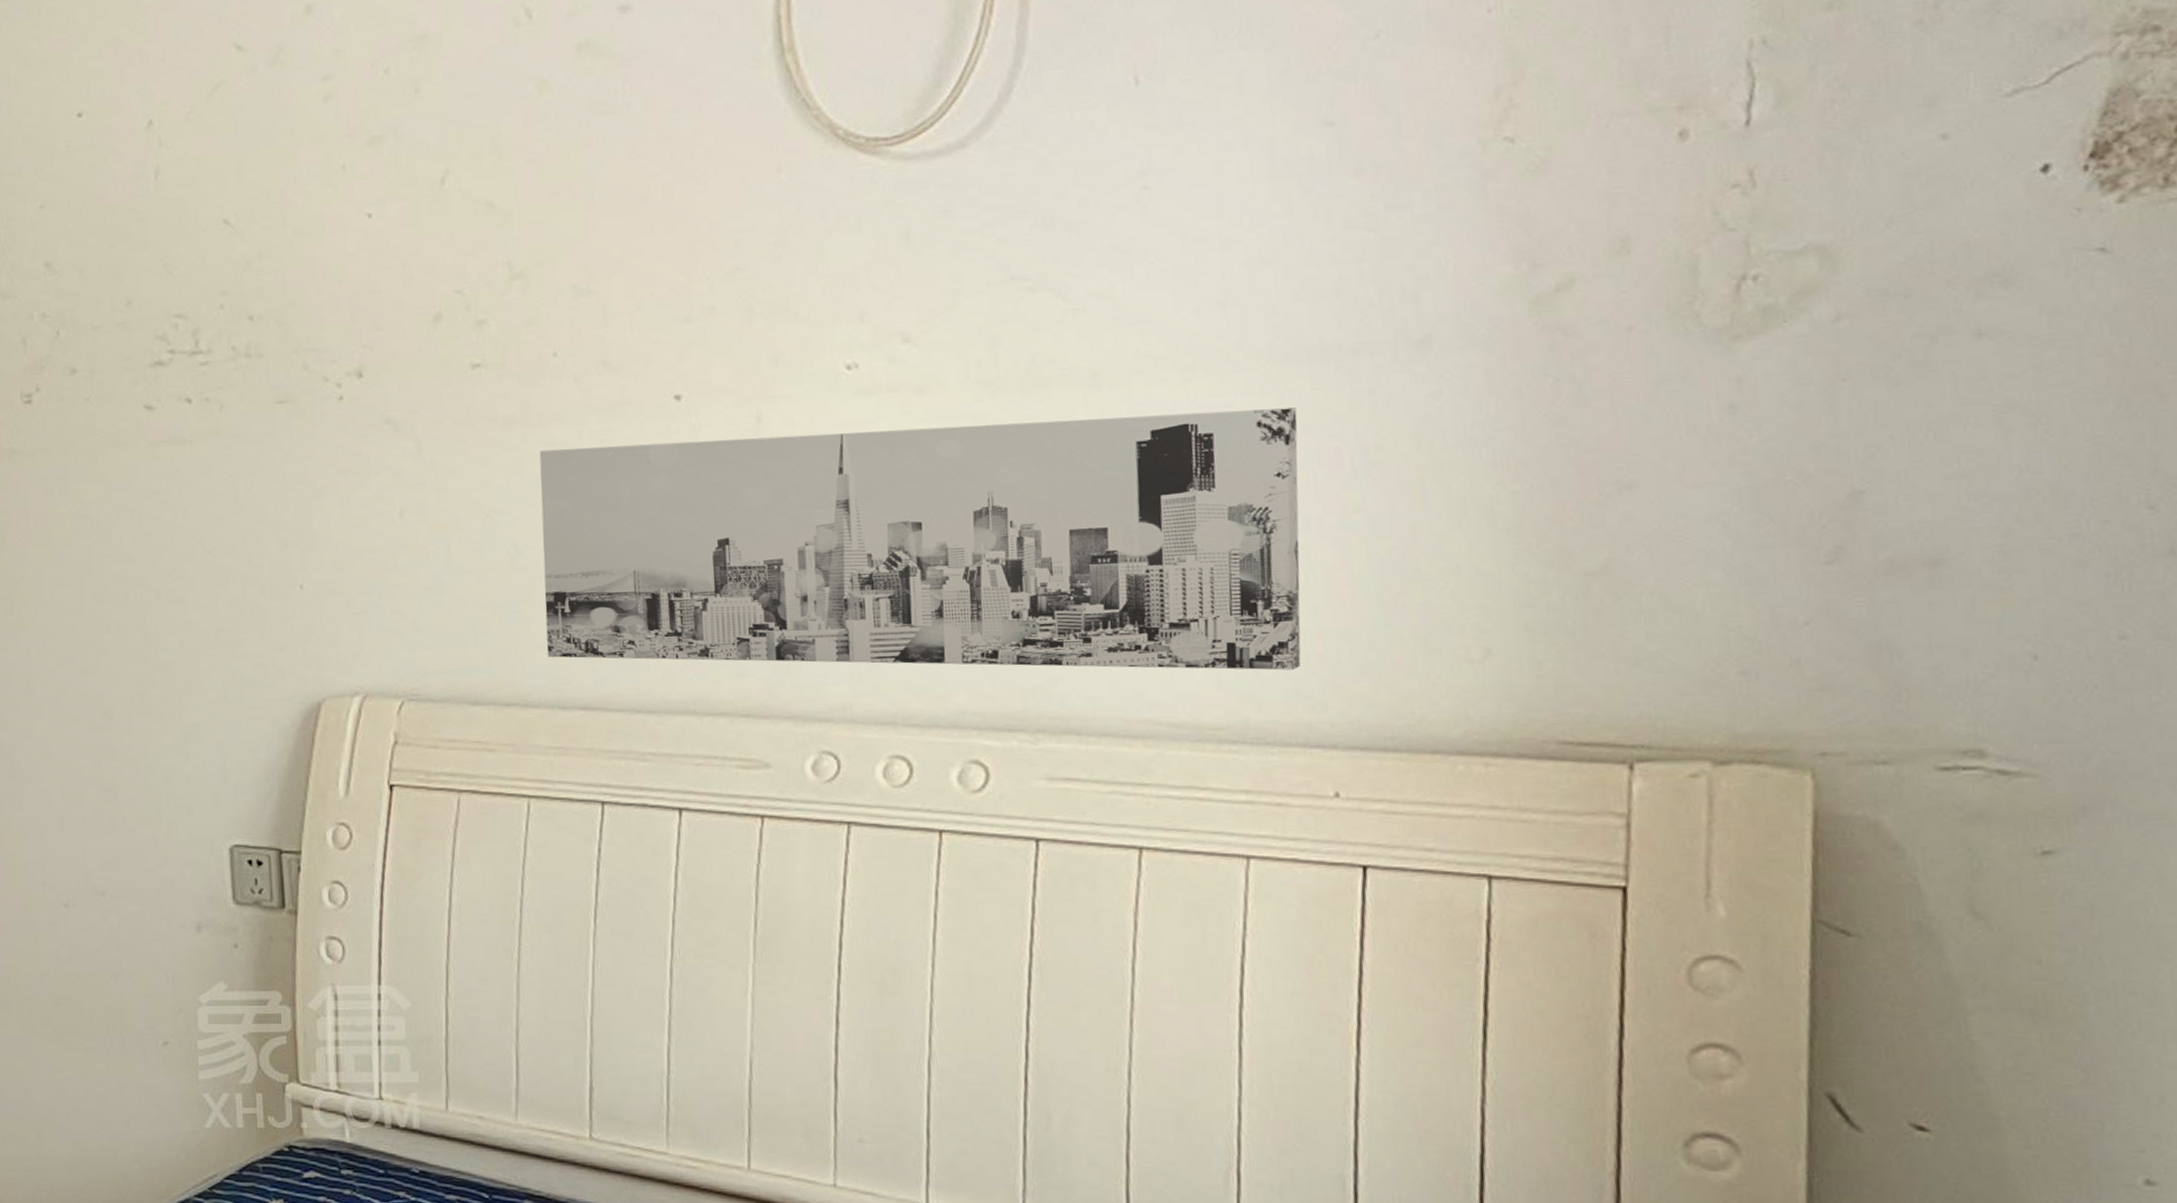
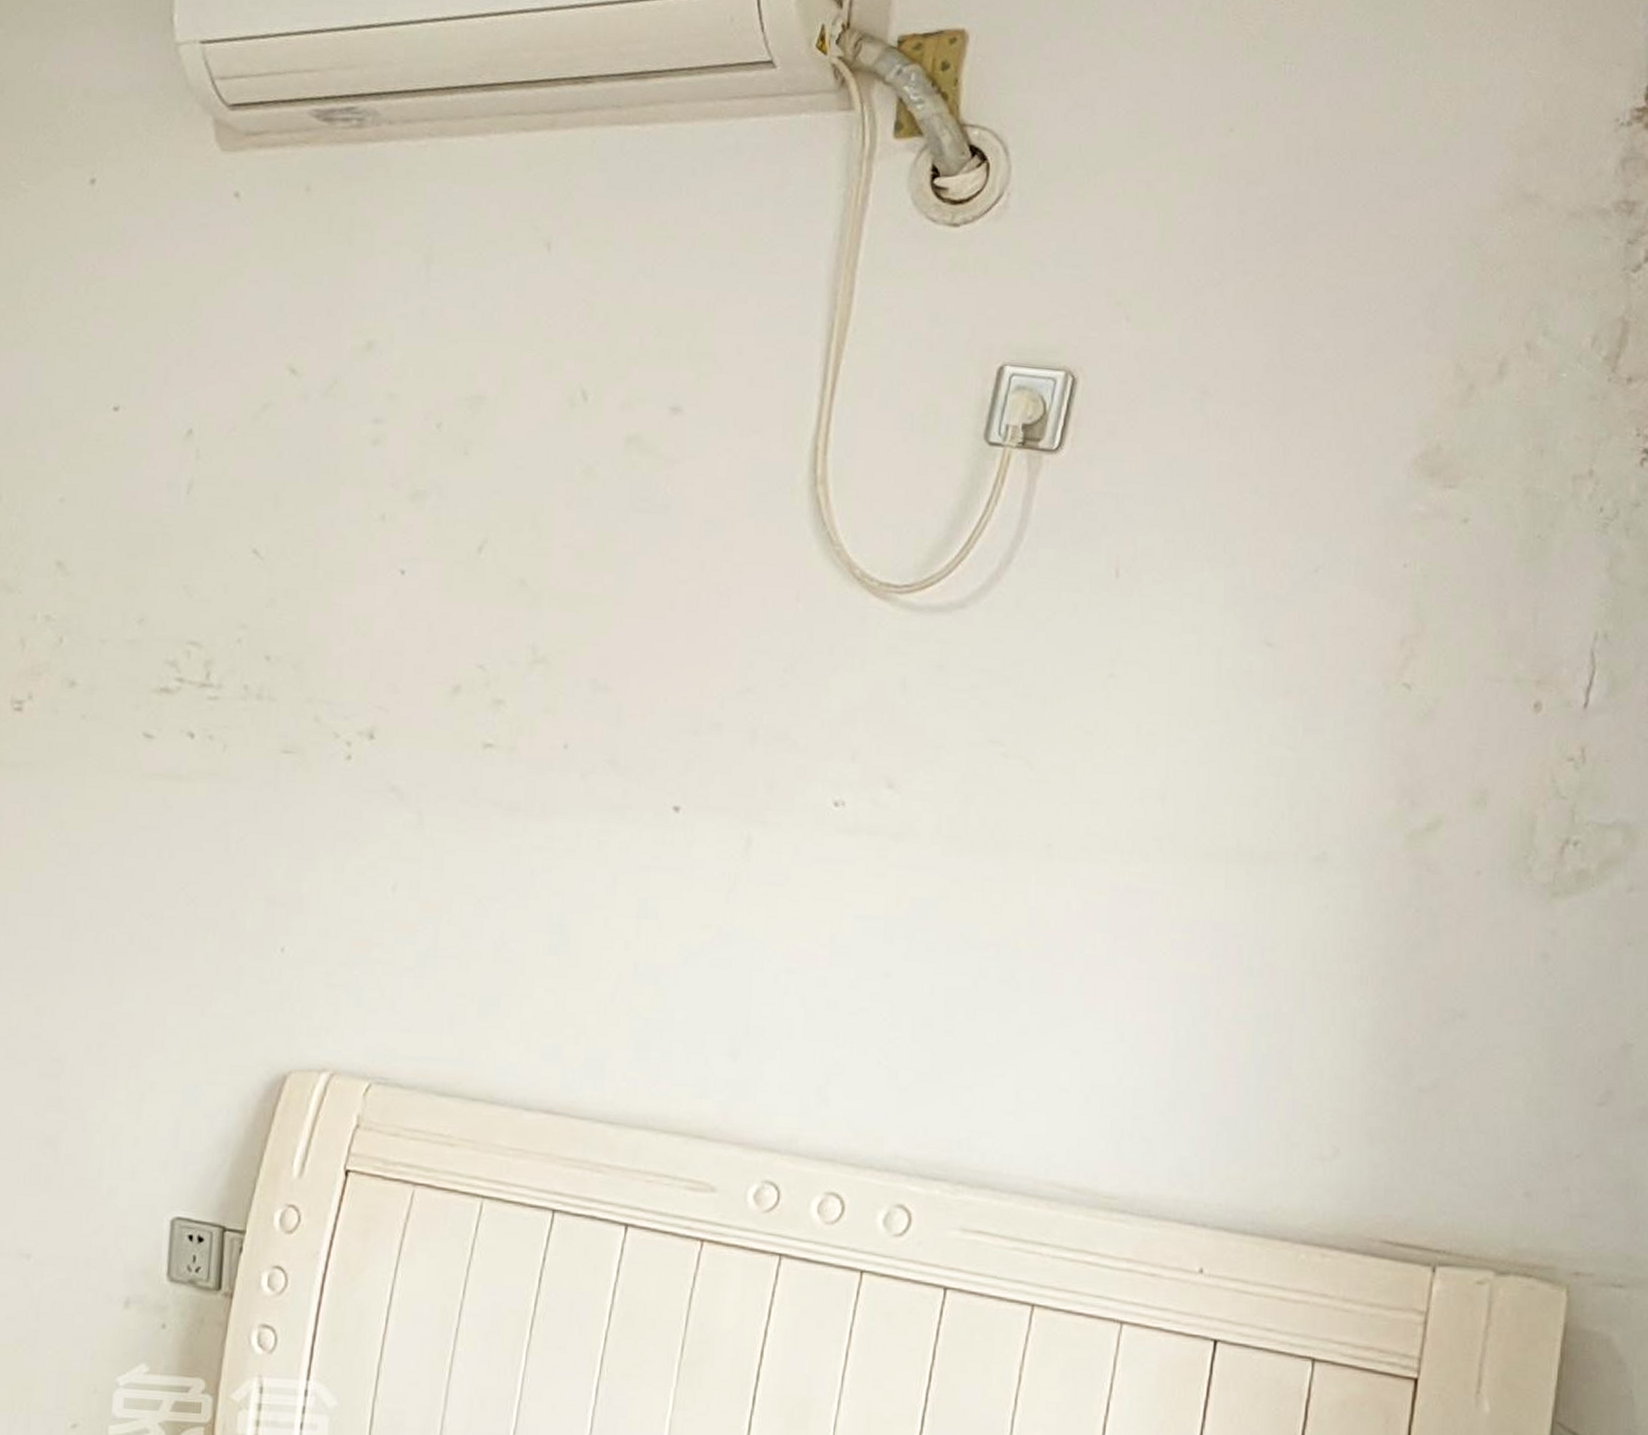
wall art: present [539,407,1302,671] -> none [519,842,1211,1149]

